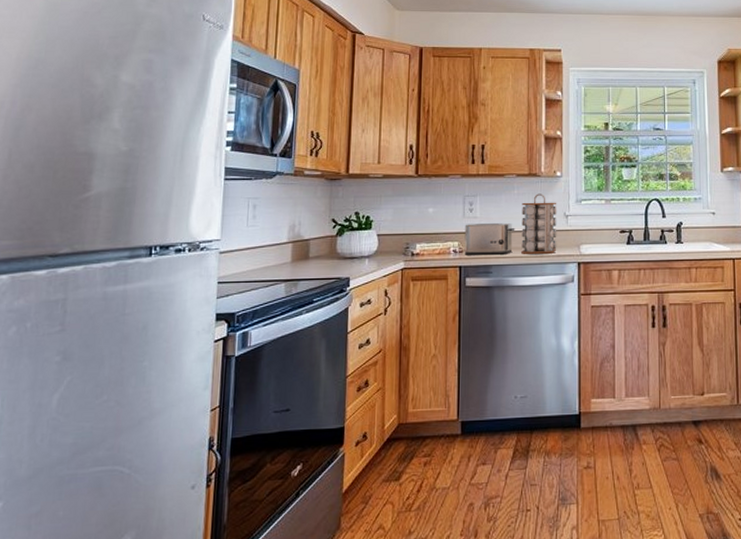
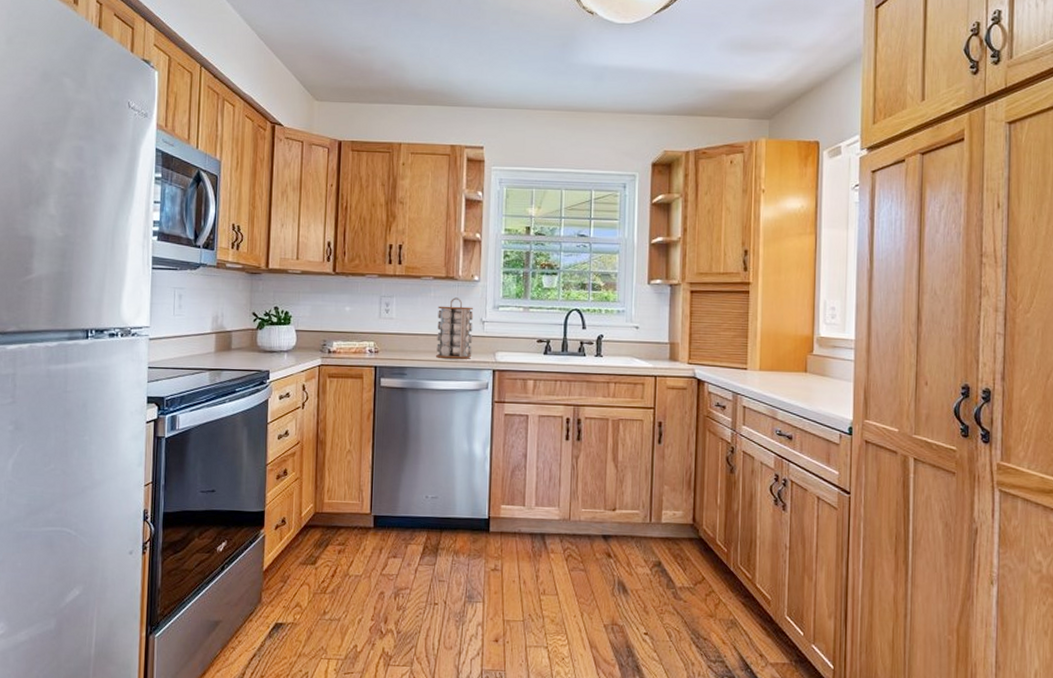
toaster: present [464,222,515,256] -> none [379,324,431,358]

